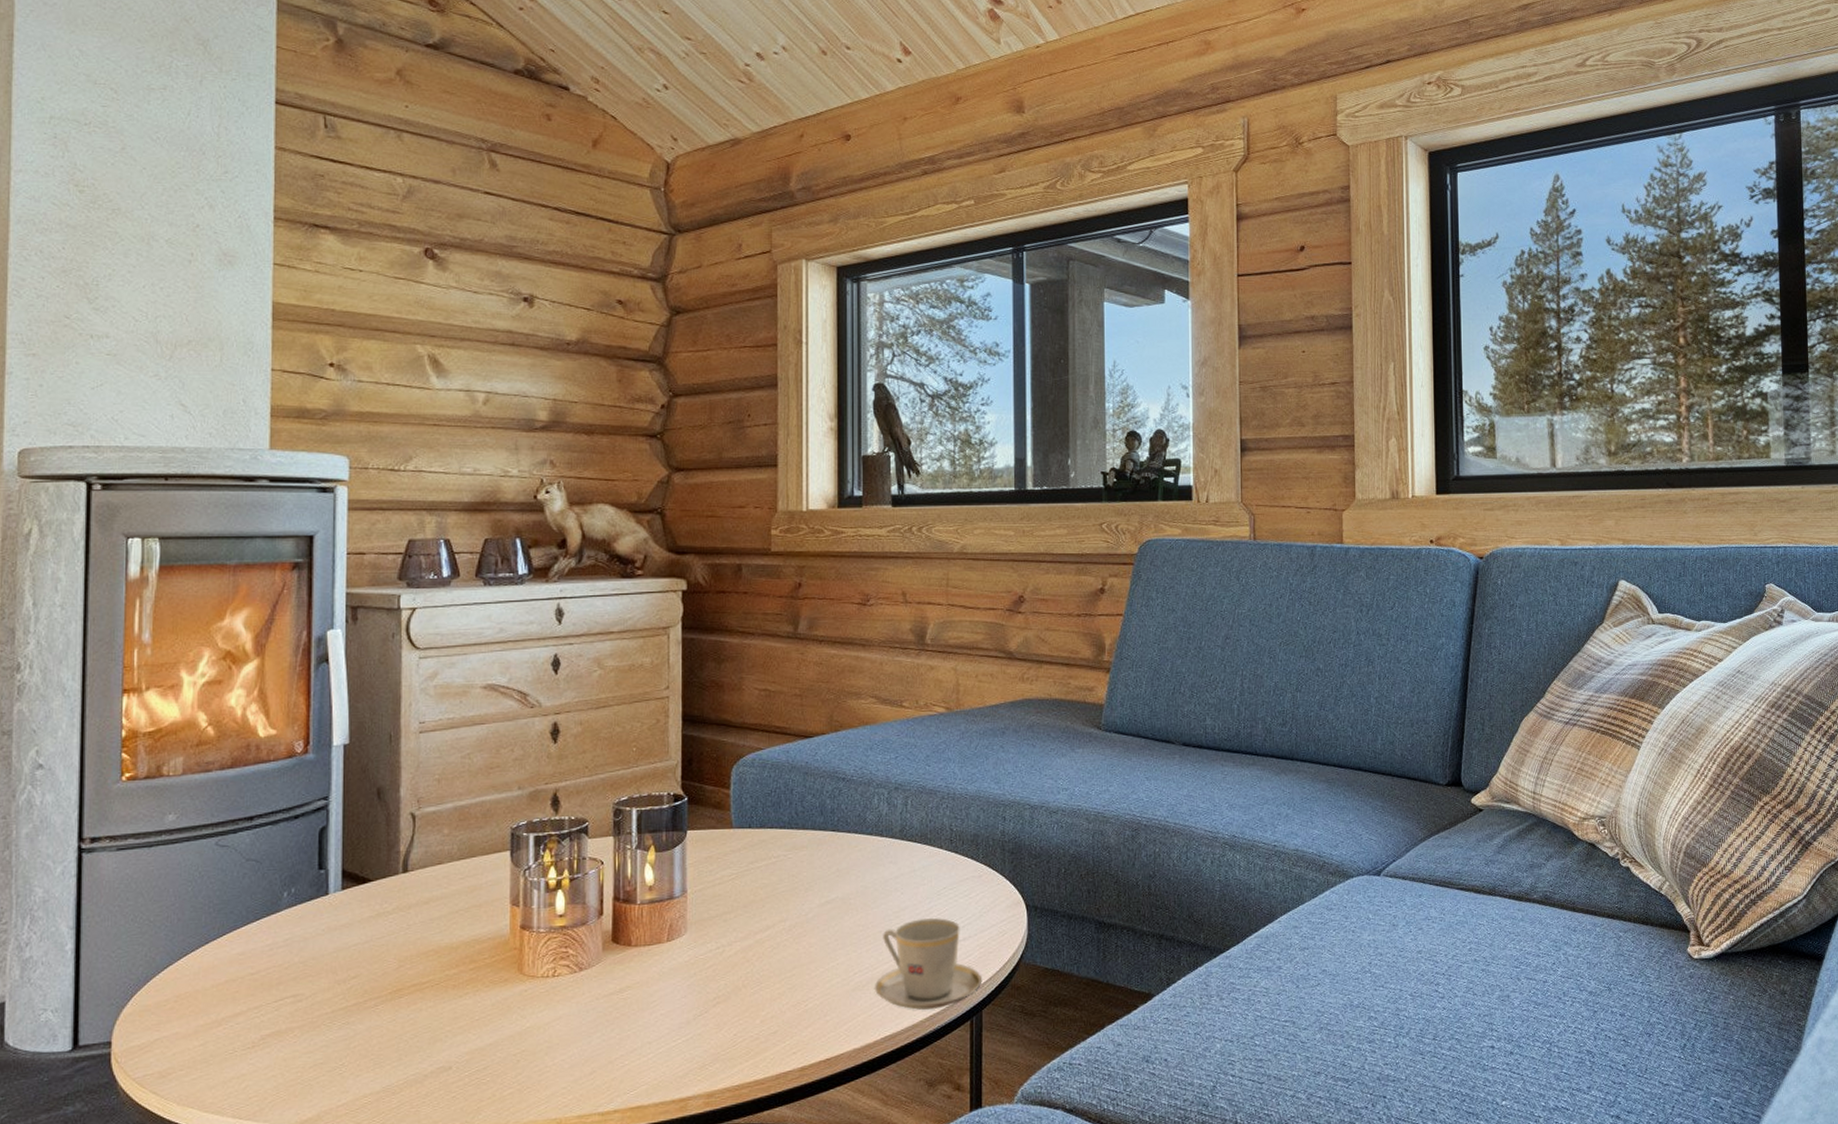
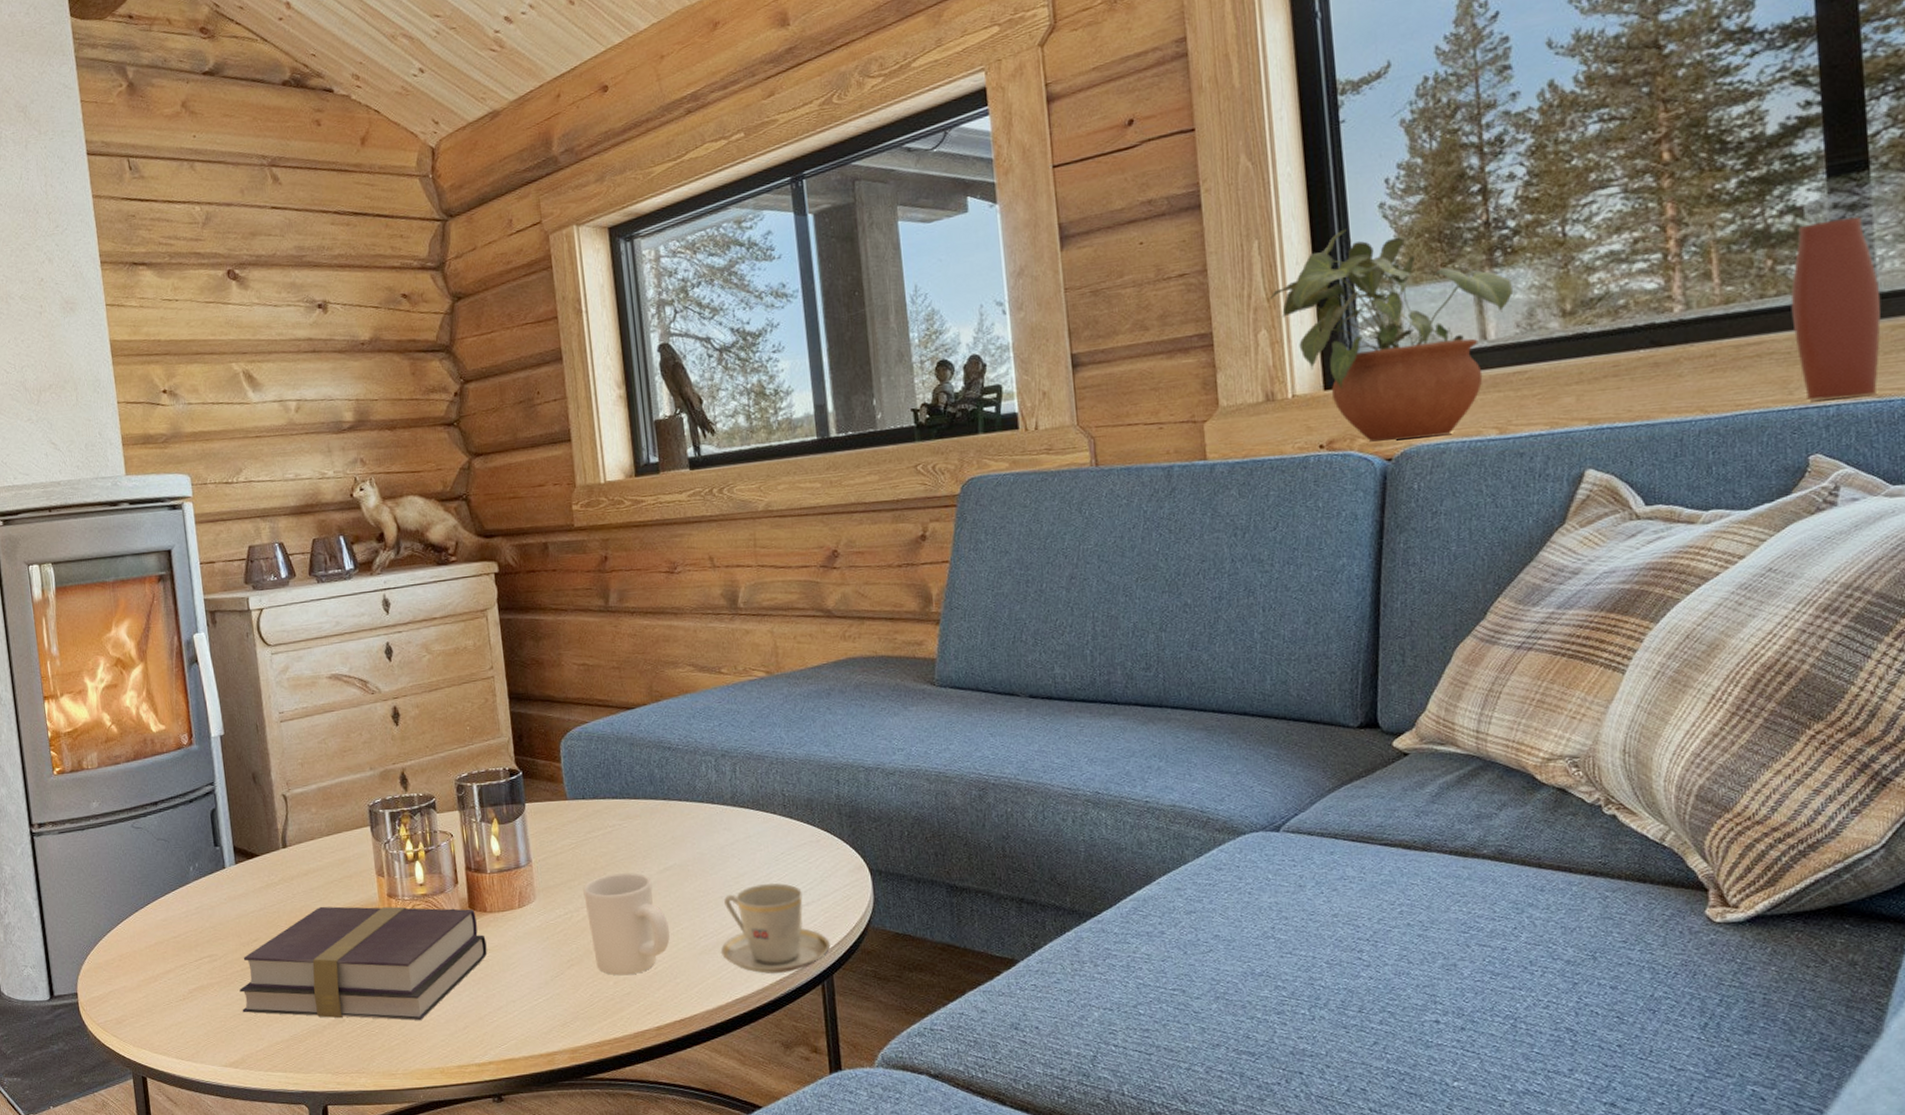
book: none [326,938,627,1067] -> present [239,906,488,1021]
mug: none [739,905,824,1014] -> present [583,873,670,976]
potted plant: none [1400,363,1576,542] -> present [1270,228,1514,442]
vase: none [1757,406,1813,543] -> present [1790,216,1881,401]

